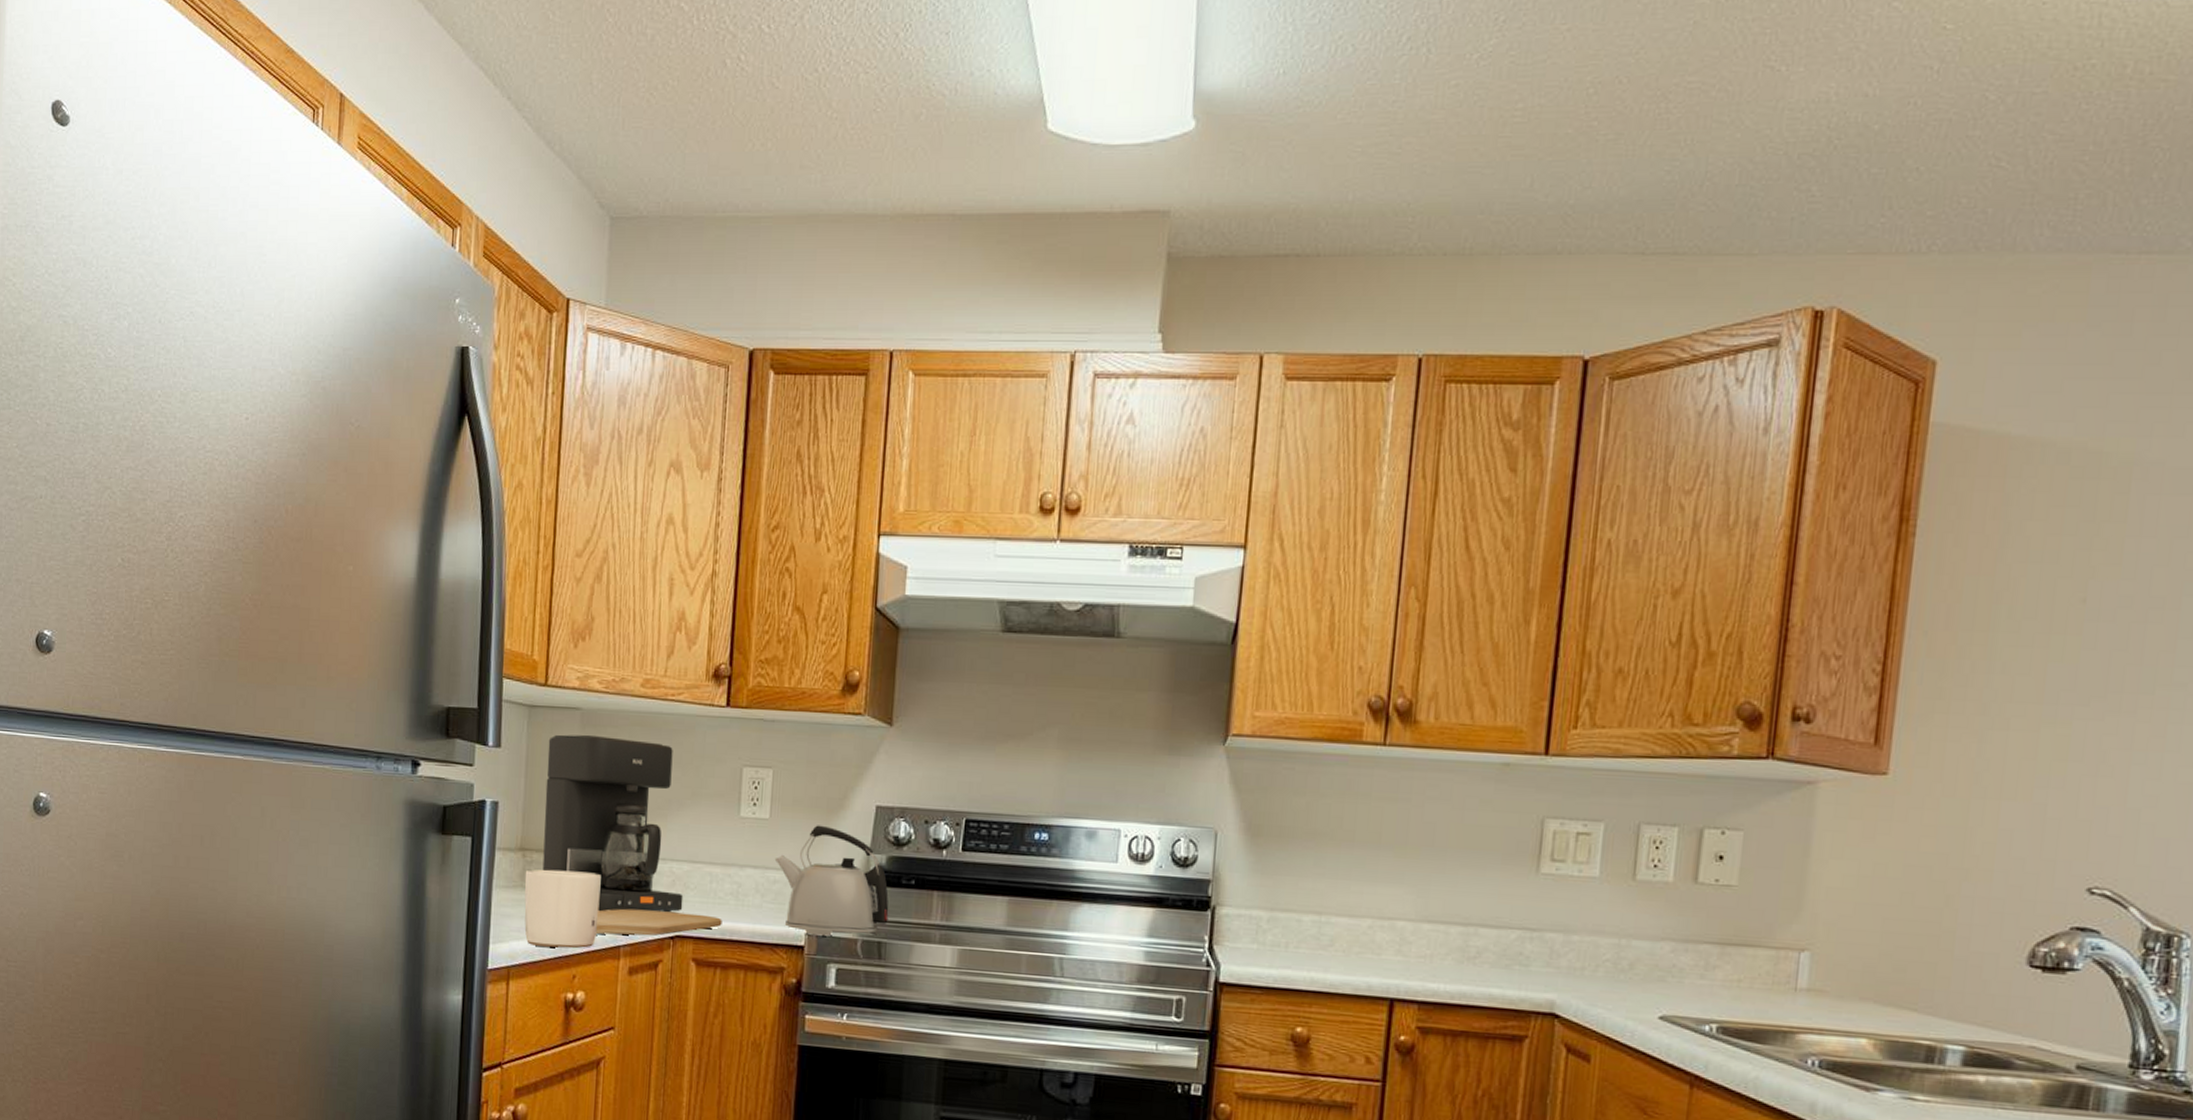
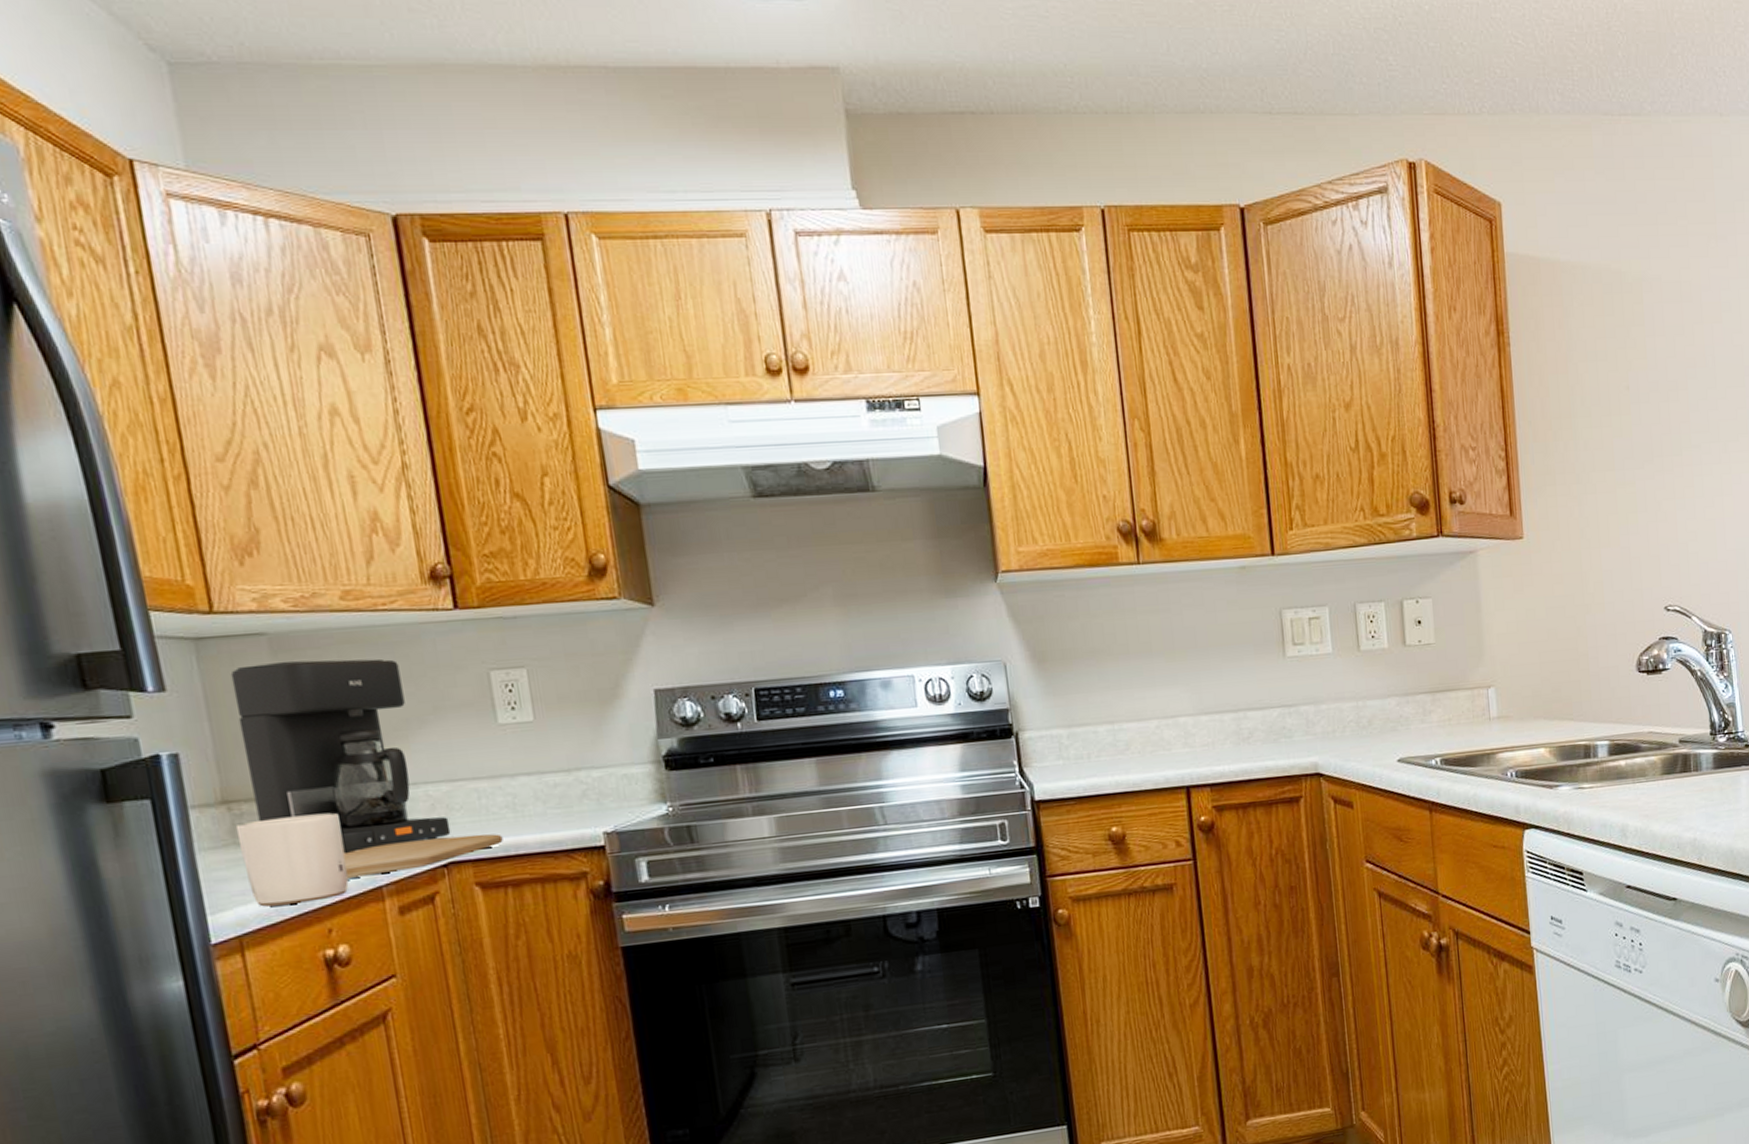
kettle: present [774,825,889,936] -> none [549,718,694,833]

